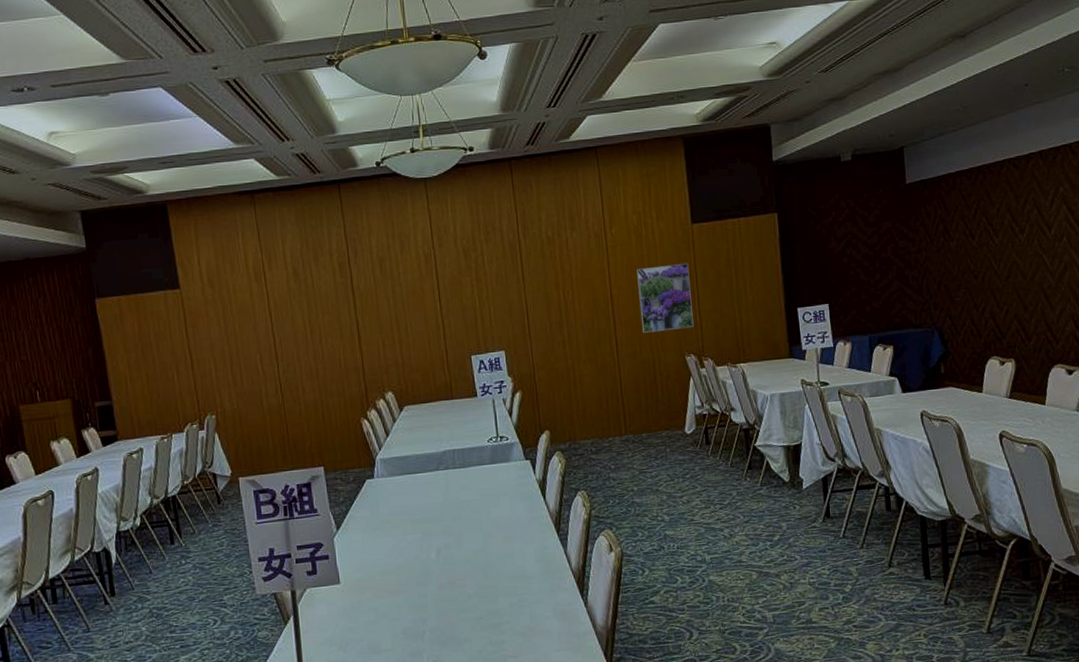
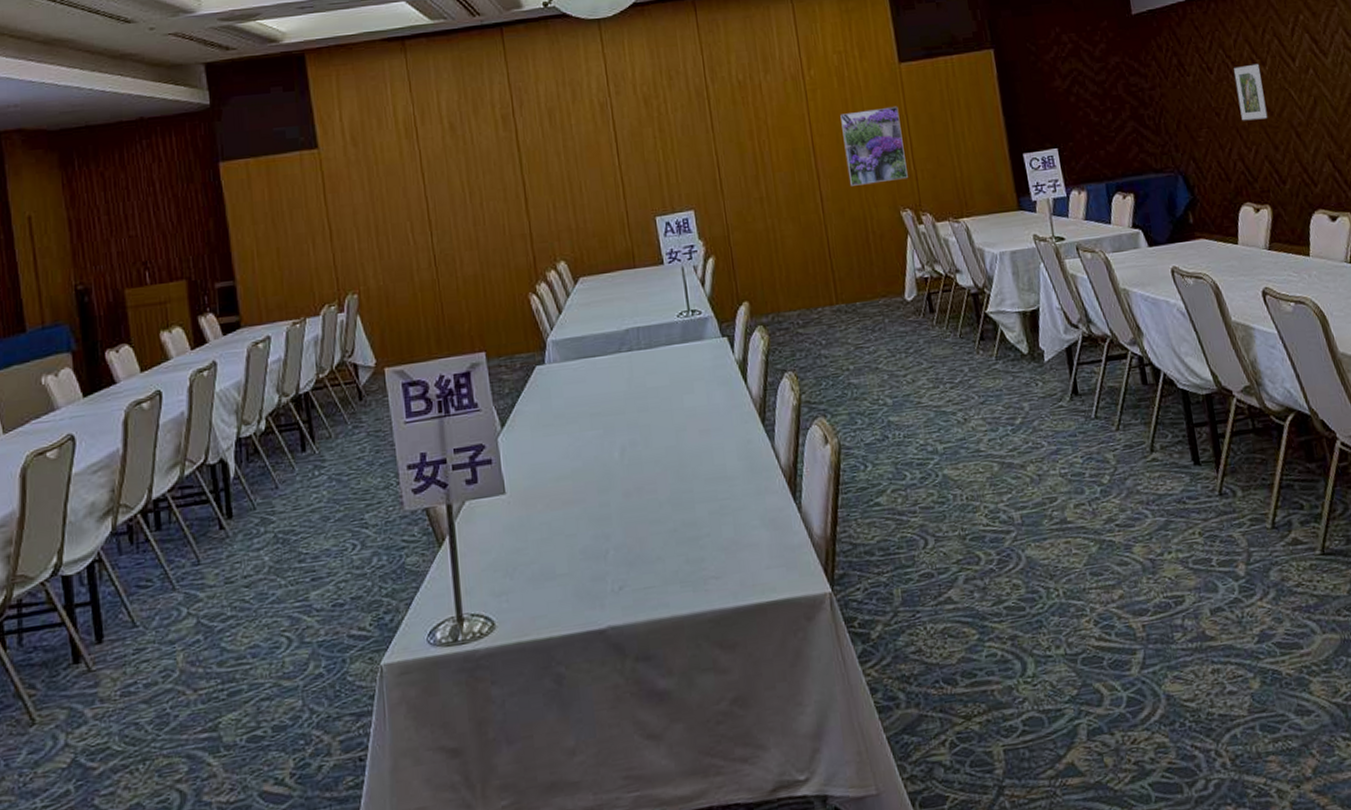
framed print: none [994,231,1021,283] -> present [1234,63,1268,121]

